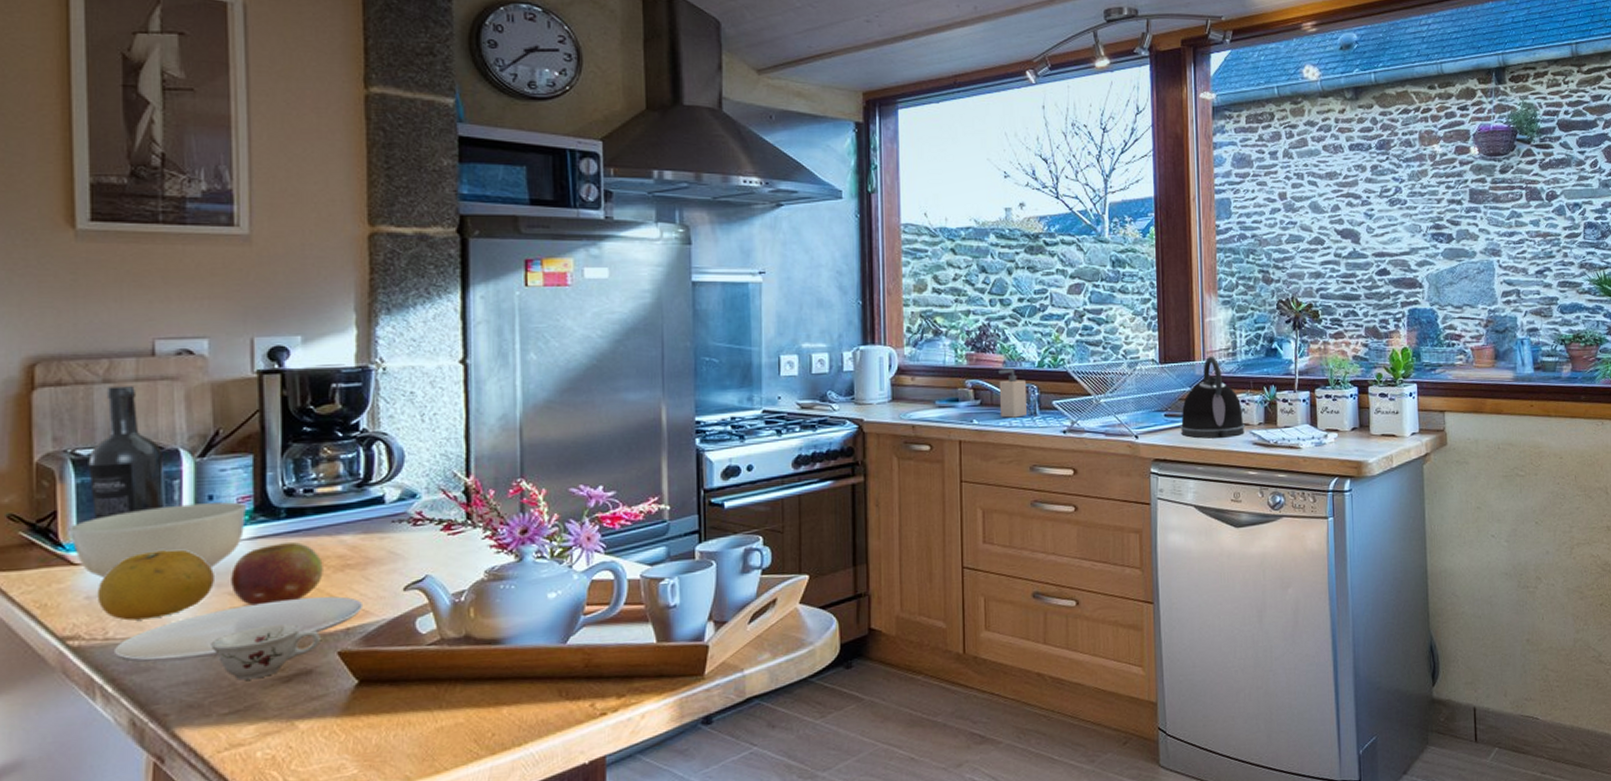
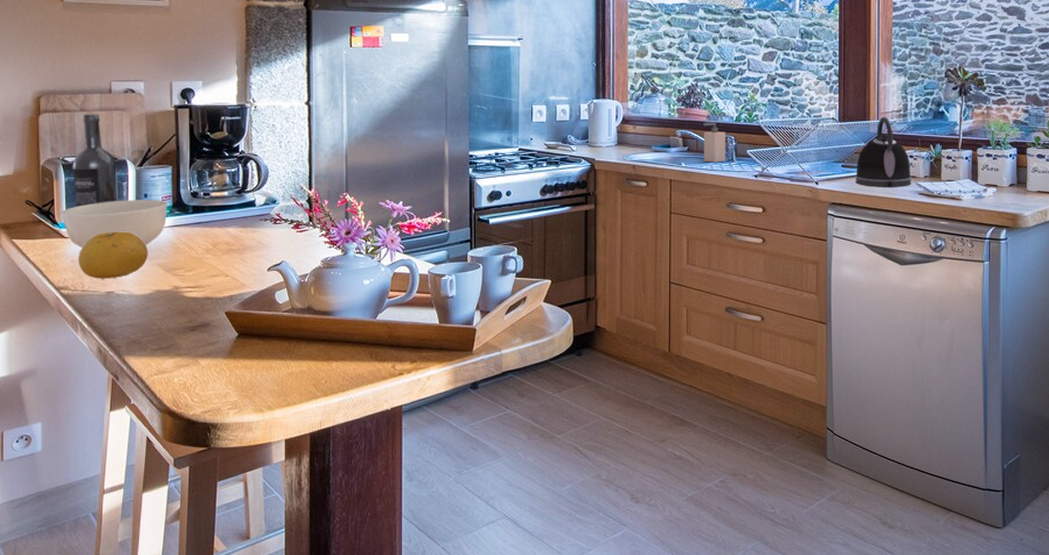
plate: present [115,596,364,663] -> none [89,271,242,309]
teacup: present [211,624,320,680] -> none [146,289,214,327]
fruit: present [231,542,323,606] -> none [158,231,216,274]

